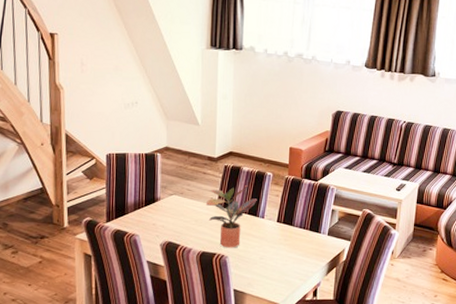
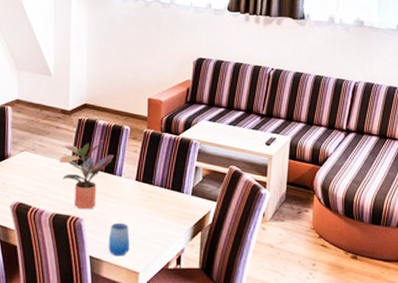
cup: none [251,259,271,290] -> present [108,222,130,256]

